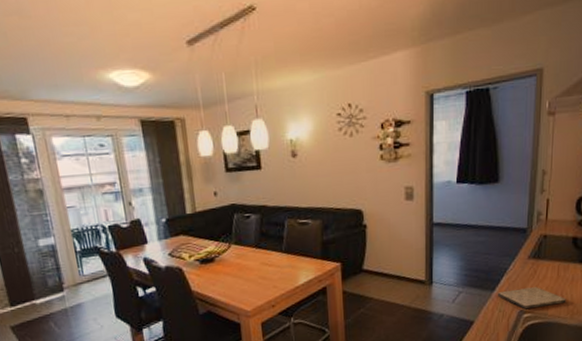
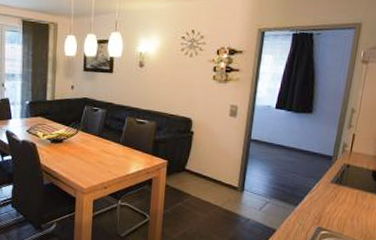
cutting board: present [498,287,566,310] -> none [300,207,361,228]

